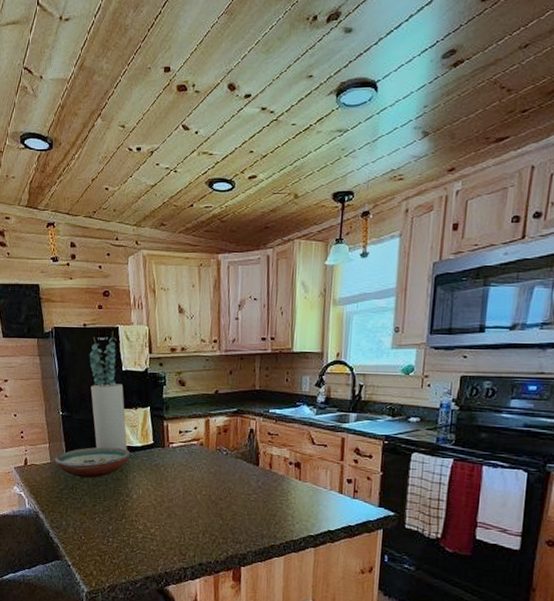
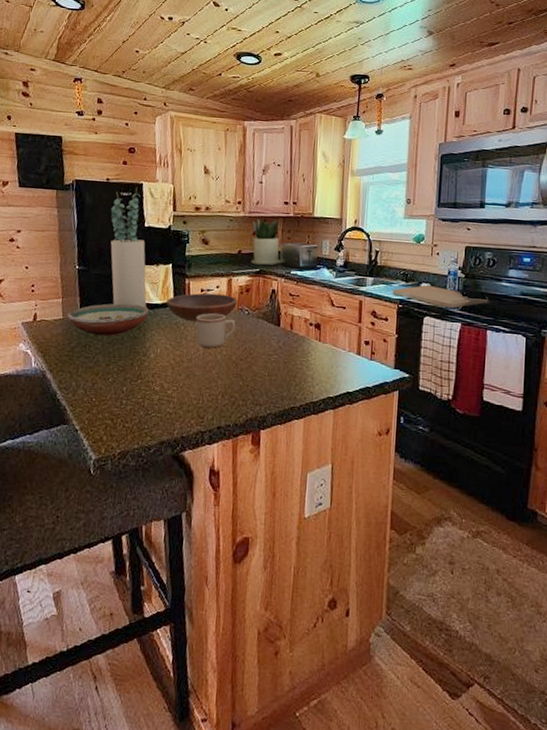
wooden bowl: none [145,434,216,464] -> present [166,293,238,322]
mug: none [175,454,214,489] -> present [195,313,236,348]
planter: none [227,356,260,406] -> present [250,218,282,266]
toaster: none [257,379,298,407] -> present [279,242,318,269]
cutting board: none [377,420,485,443] -> present [392,285,488,308]

